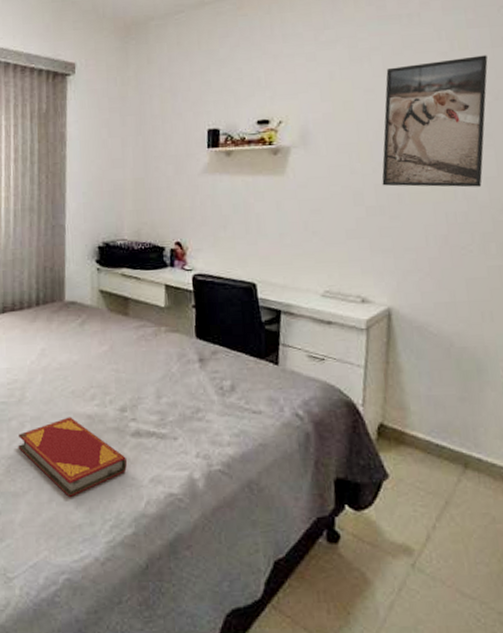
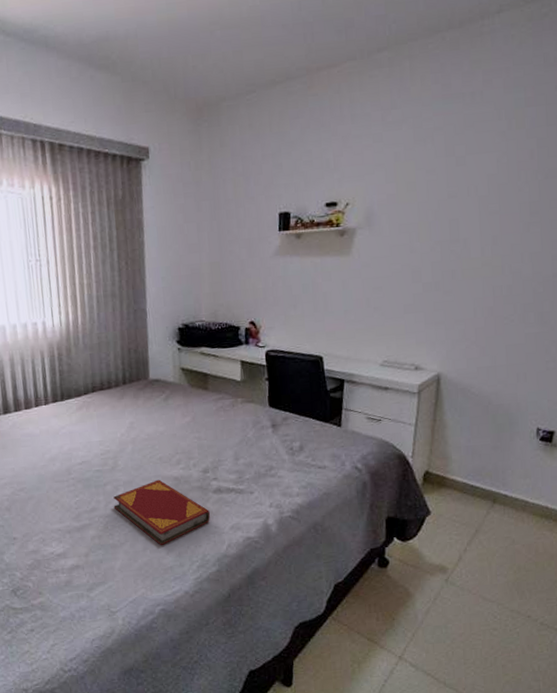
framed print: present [382,55,488,188] -> none [438,134,542,264]

